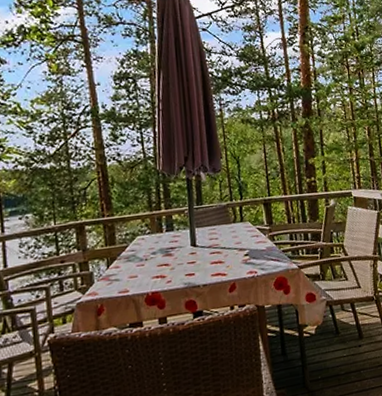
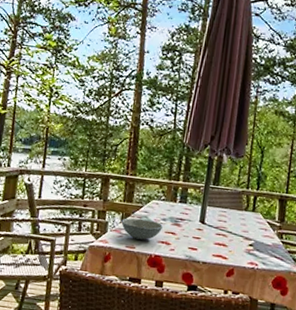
soup bowl: none [107,257,155,282] -> present [121,218,164,240]

